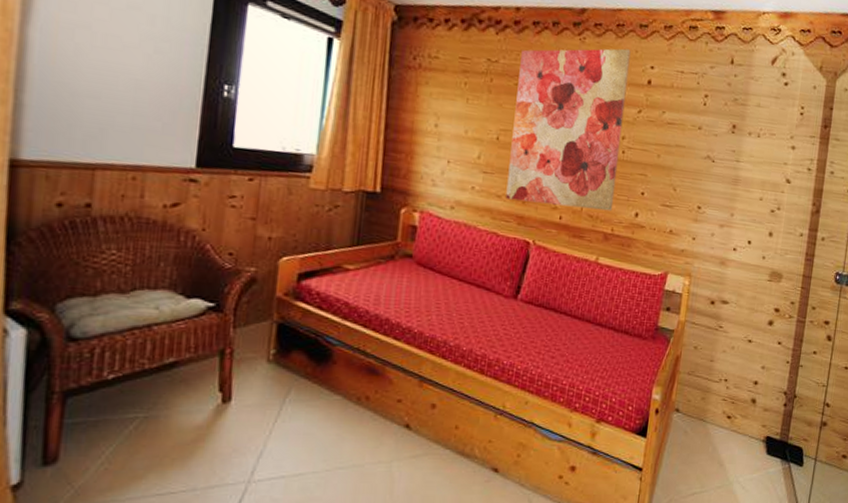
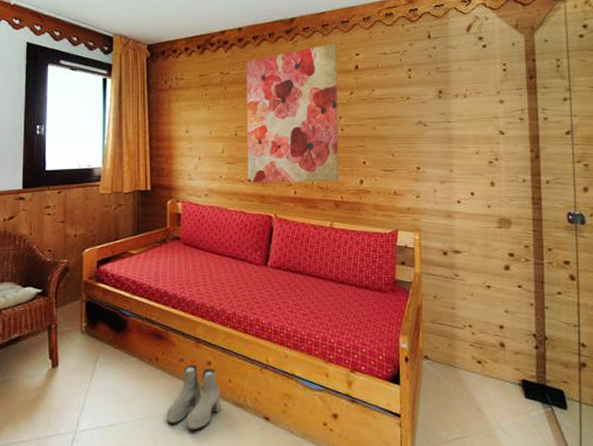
boots: none [372,407,444,482] -> present [166,365,220,431]

